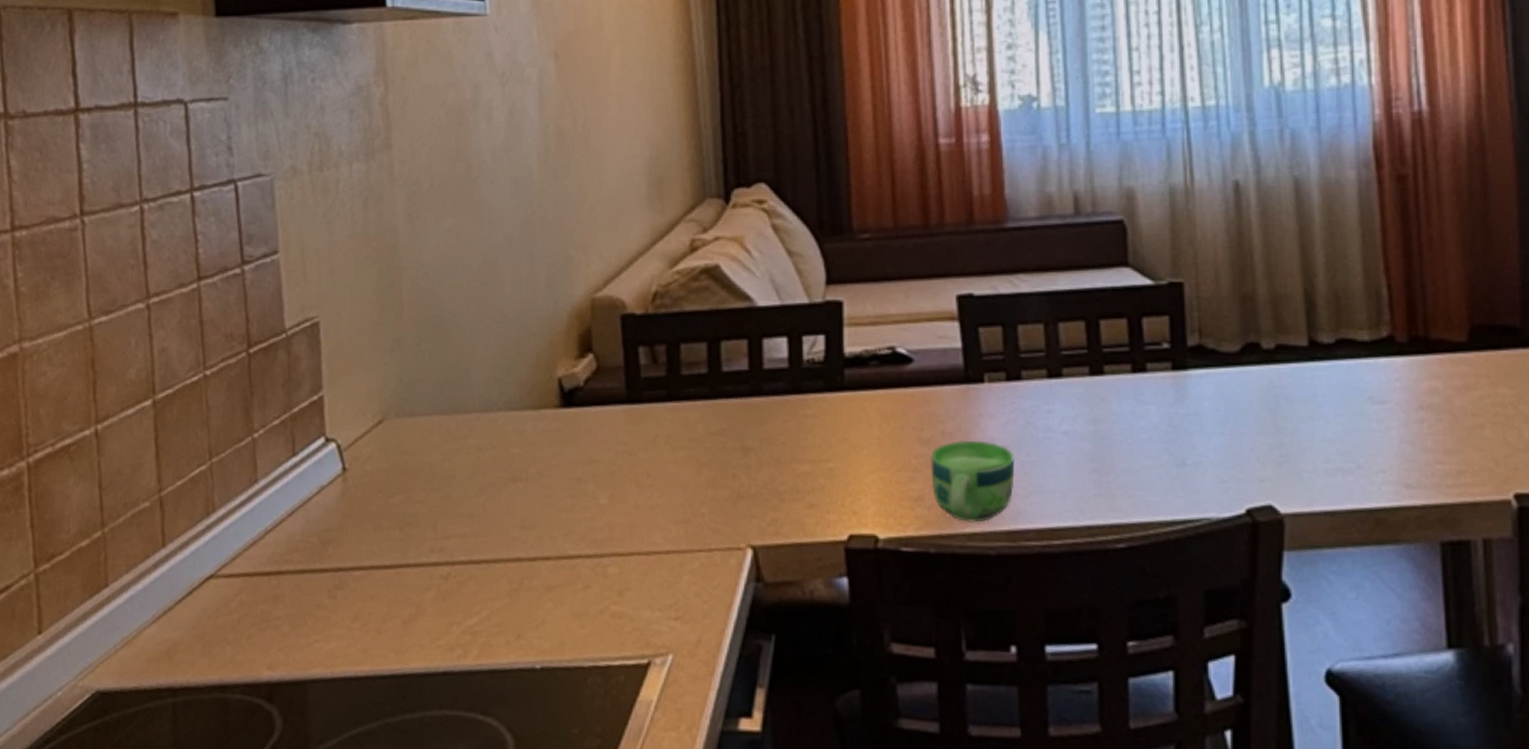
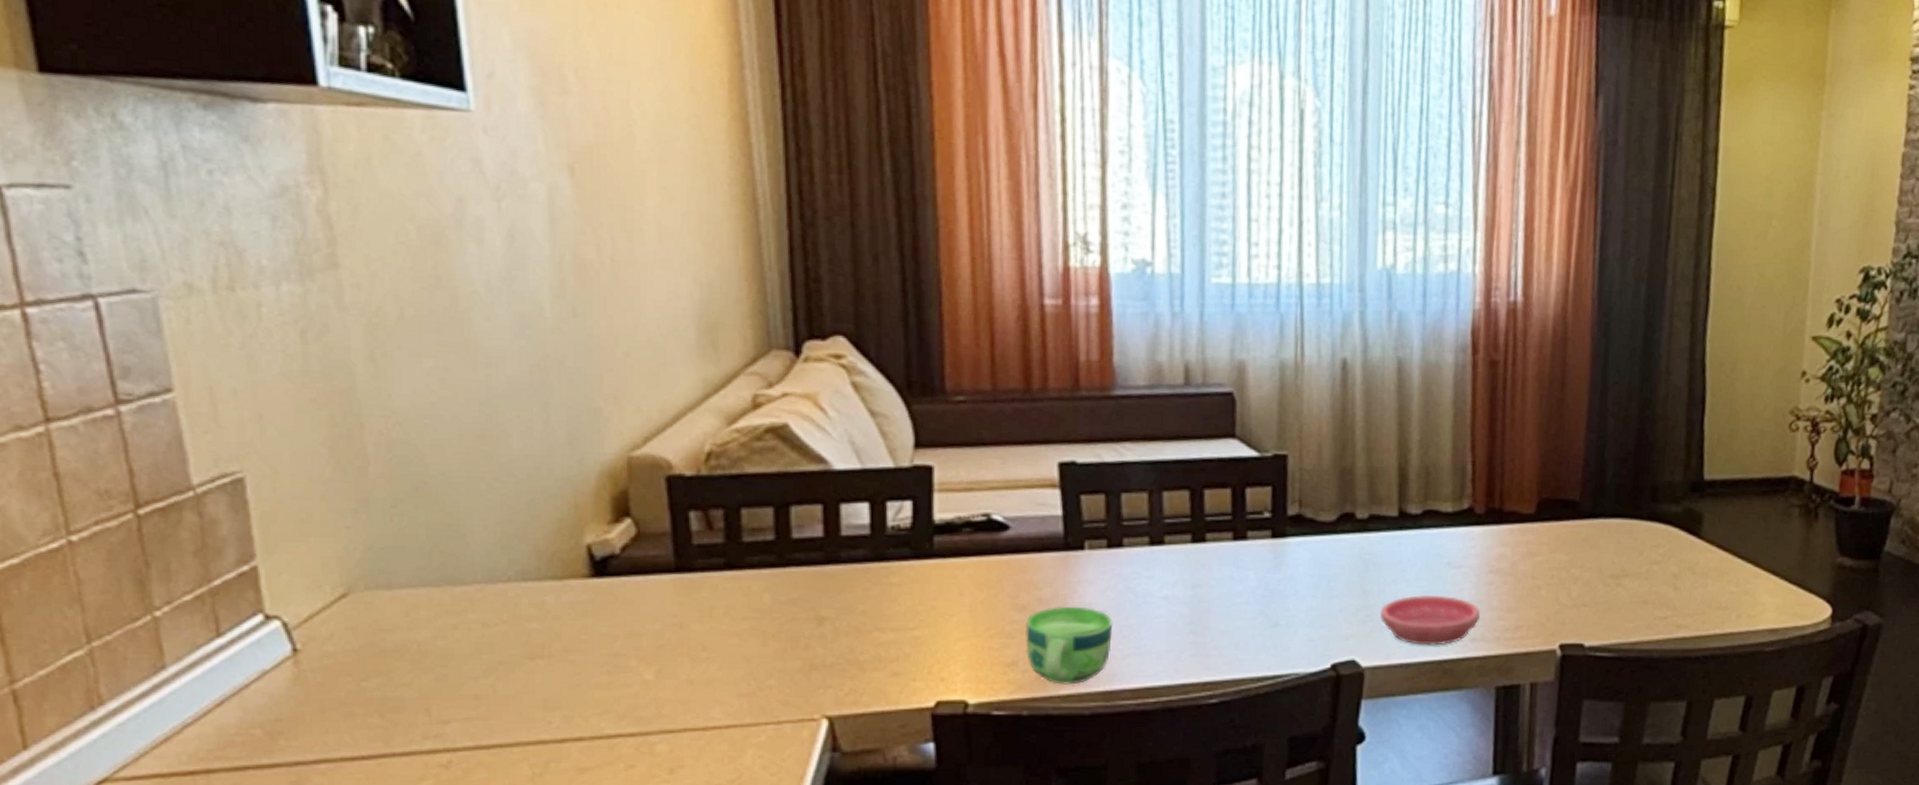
saucer: none [1296,433,1413,491] -> present [1380,594,1480,646]

